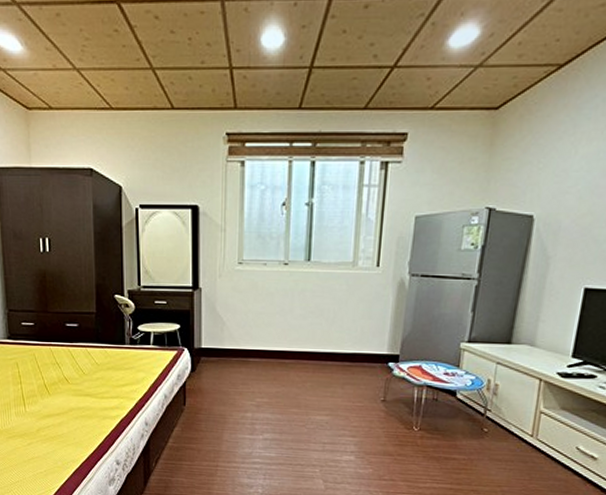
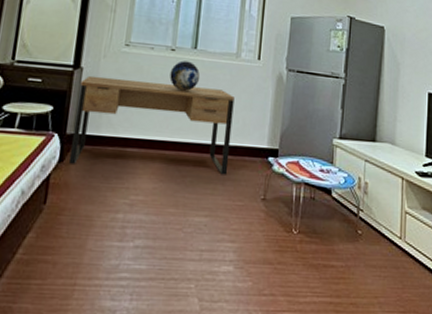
desk: none [199,295,352,380] -> present [68,75,235,175]
globe: none [284,274,316,303] -> present [169,61,200,91]

